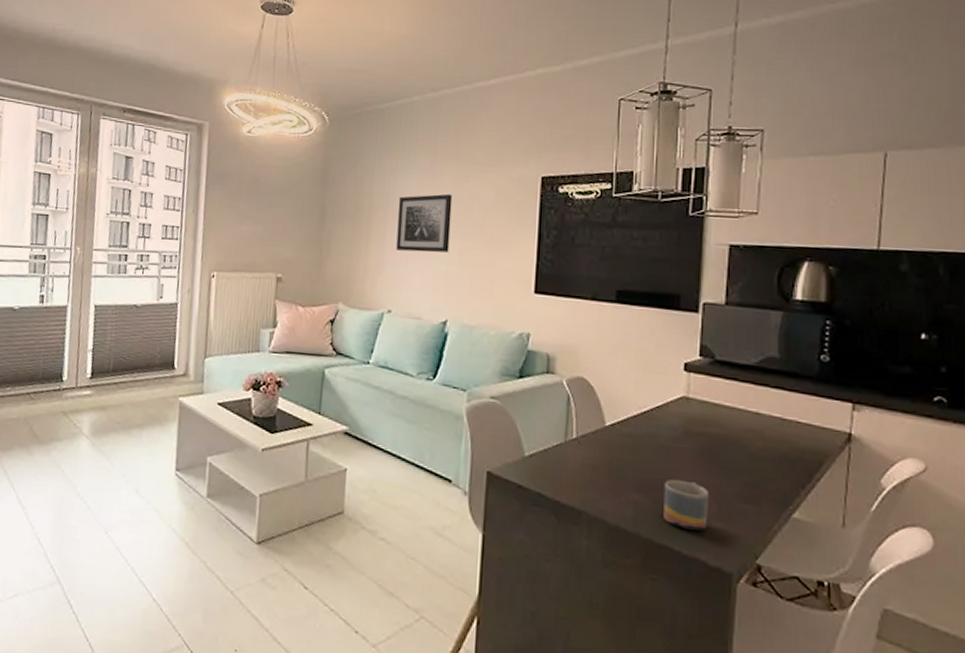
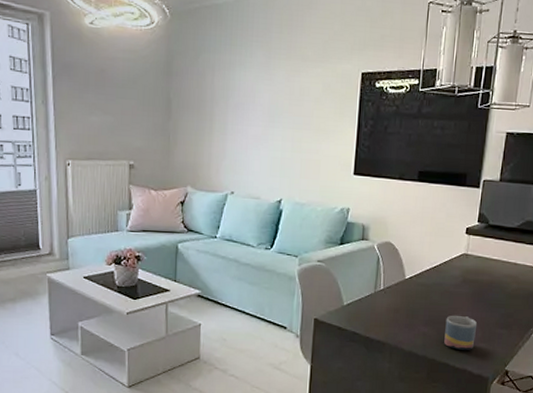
wall art: present [396,193,453,253] -> none [237,87,286,141]

